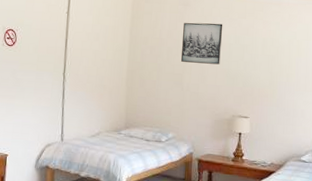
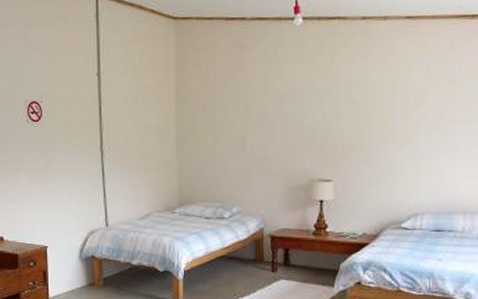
wall art: present [180,22,223,65] -> none [241,66,293,120]

